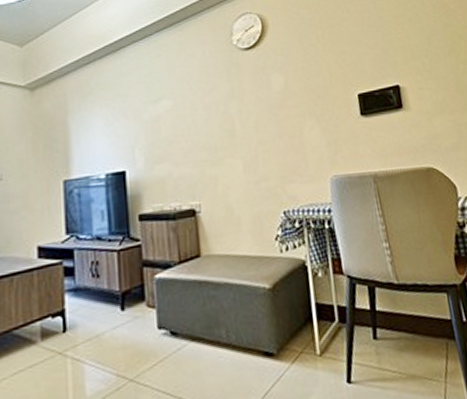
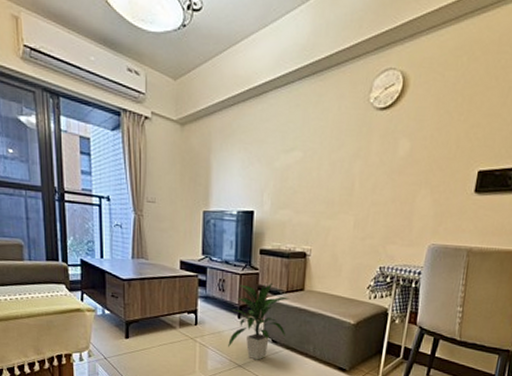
indoor plant: none [112,254,188,367] -> present [228,282,292,360]

